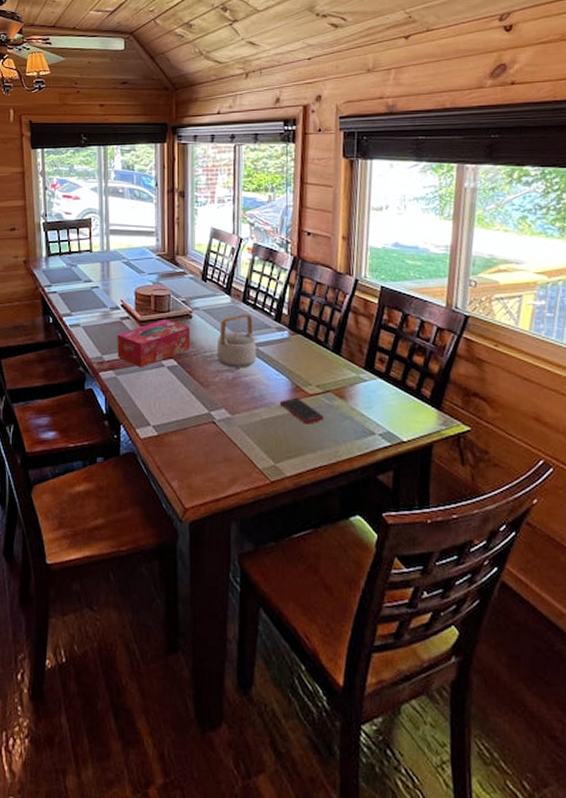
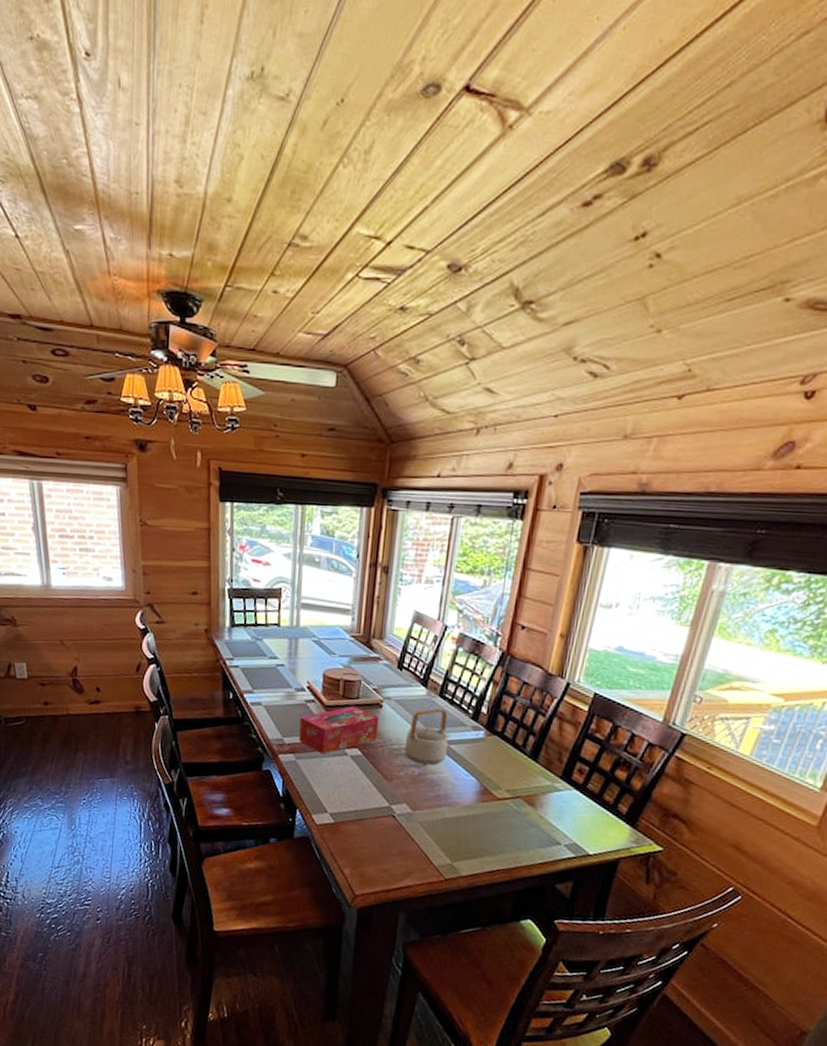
cell phone: present [279,397,324,424] -> none [464,800,509,828]

